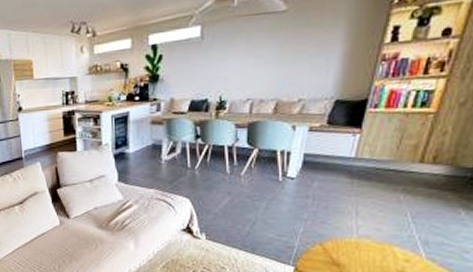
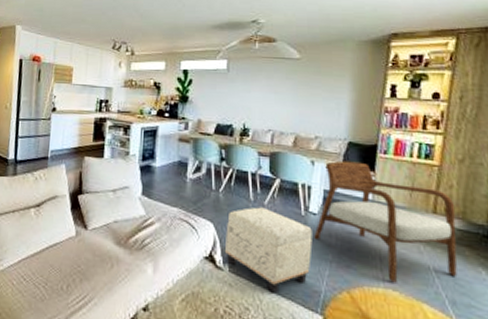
ottoman: none [202,178,289,253] -> present [225,207,313,294]
armchair: none [290,120,444,232] -> present [314,160,458,283]

